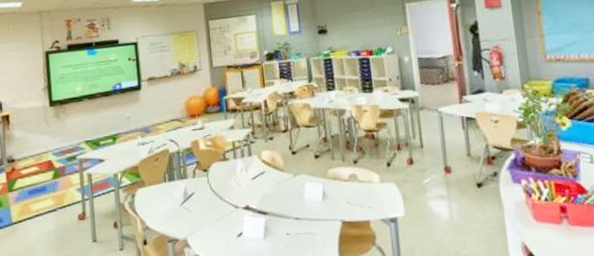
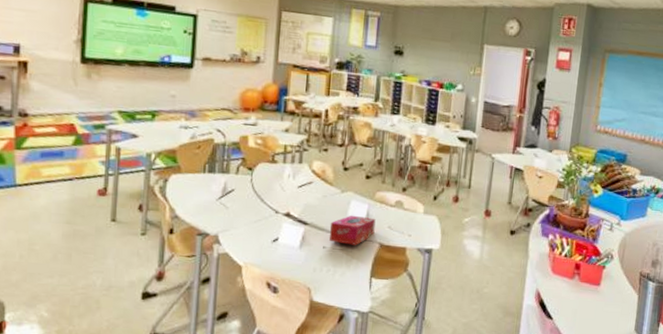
tissue box: none [289,196,334,228] -> present [330,215,376,245]

